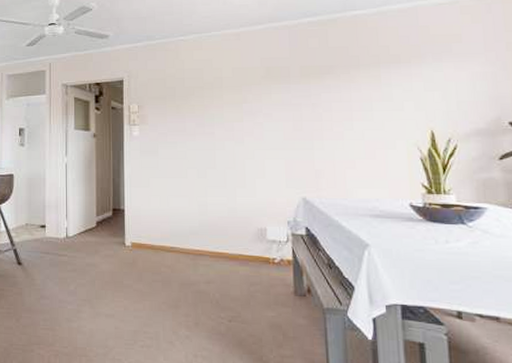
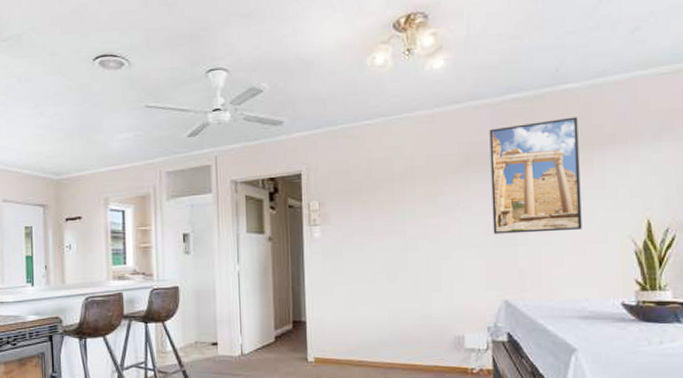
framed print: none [288,39,372,138] -> present [489,117,582,234]

